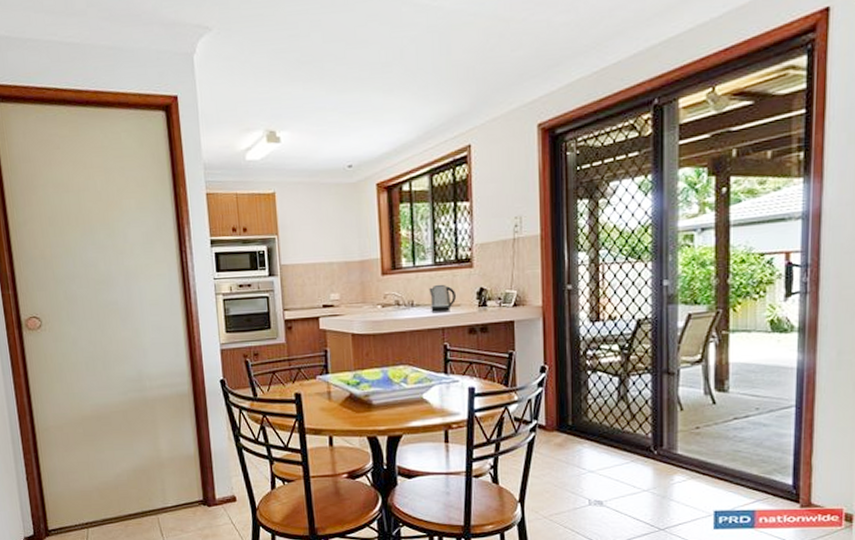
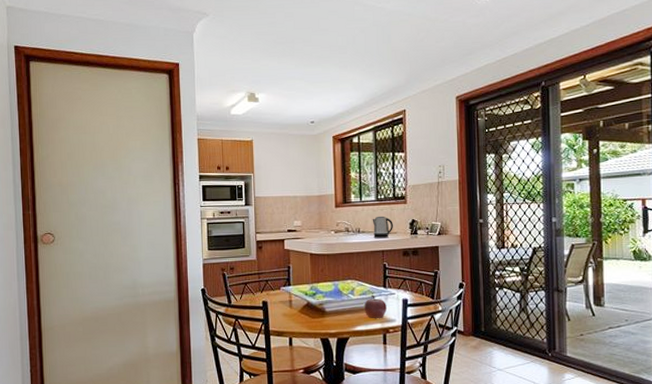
fruit: none [419,384,448,412] -> present [363,295,387,318]

